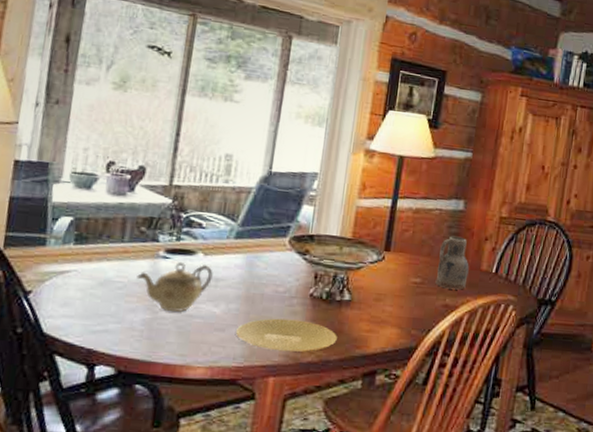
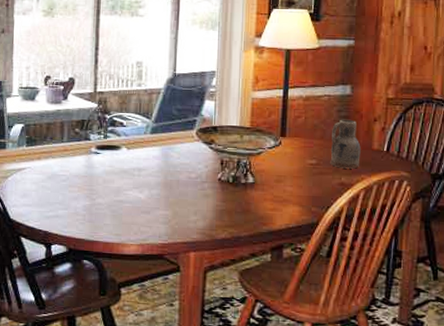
teapot: present [136,261,213,312] -> none [76,156,136,198]
plate: present [236,318,337,352] -> none [159,201,245,230]

